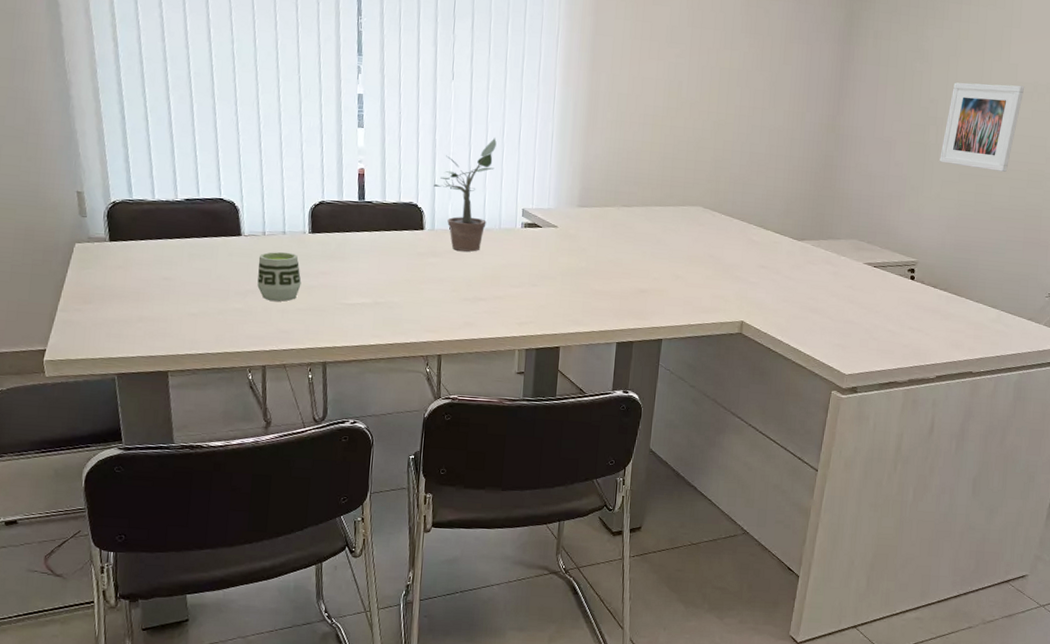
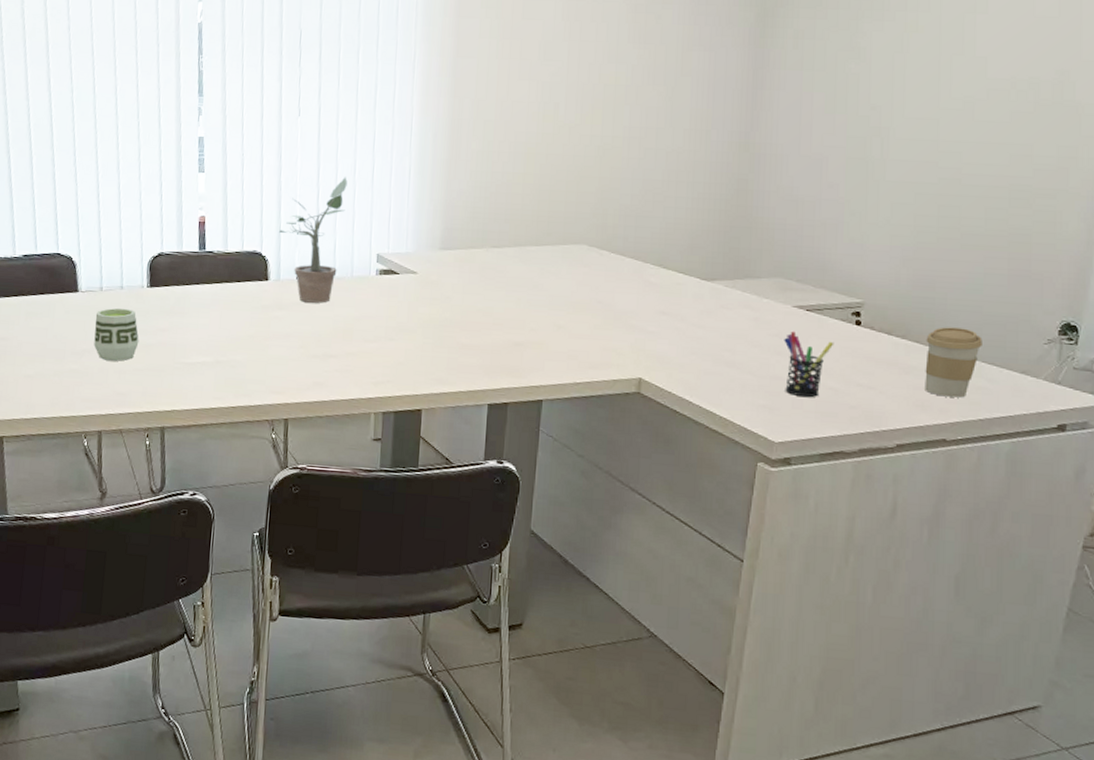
pen holder: none [855,283,894,338] -> present [784,331,834,398]
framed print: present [939,82,1024,172] -> none [887,82,997,189]
coffee cup: none [959,282,1002,339] -> present [924,327,982,398]

